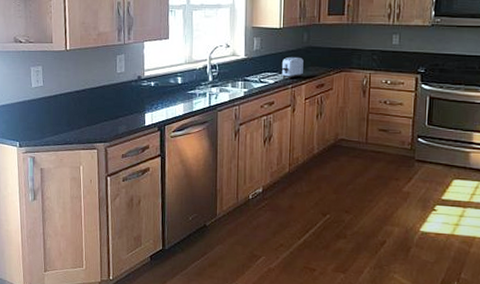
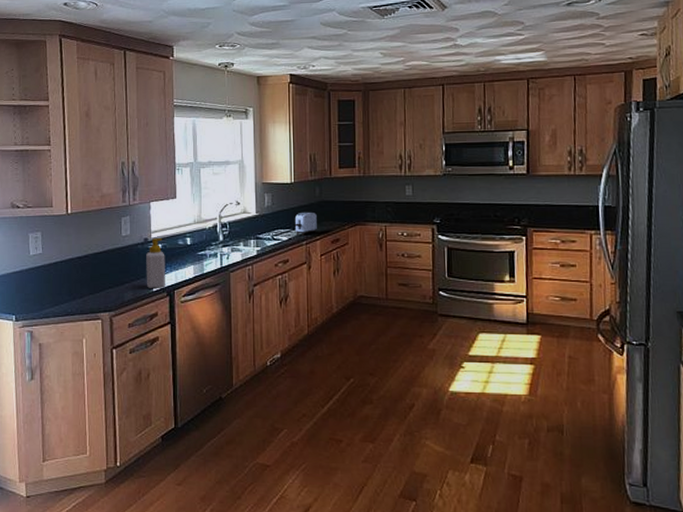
soap bottle: none [139,76,157,123] -> present [146,238,165,288]

